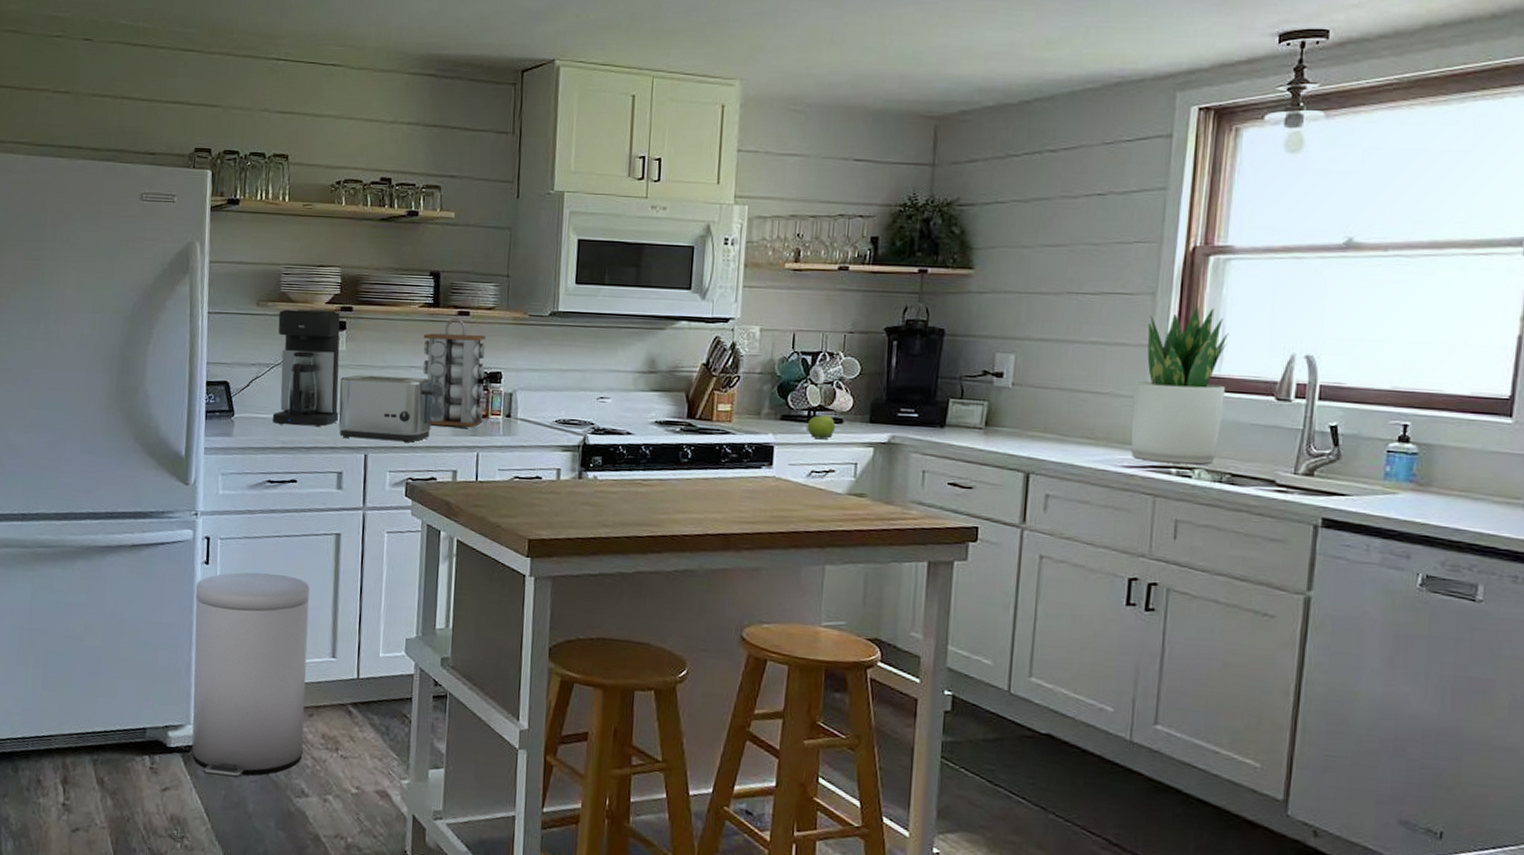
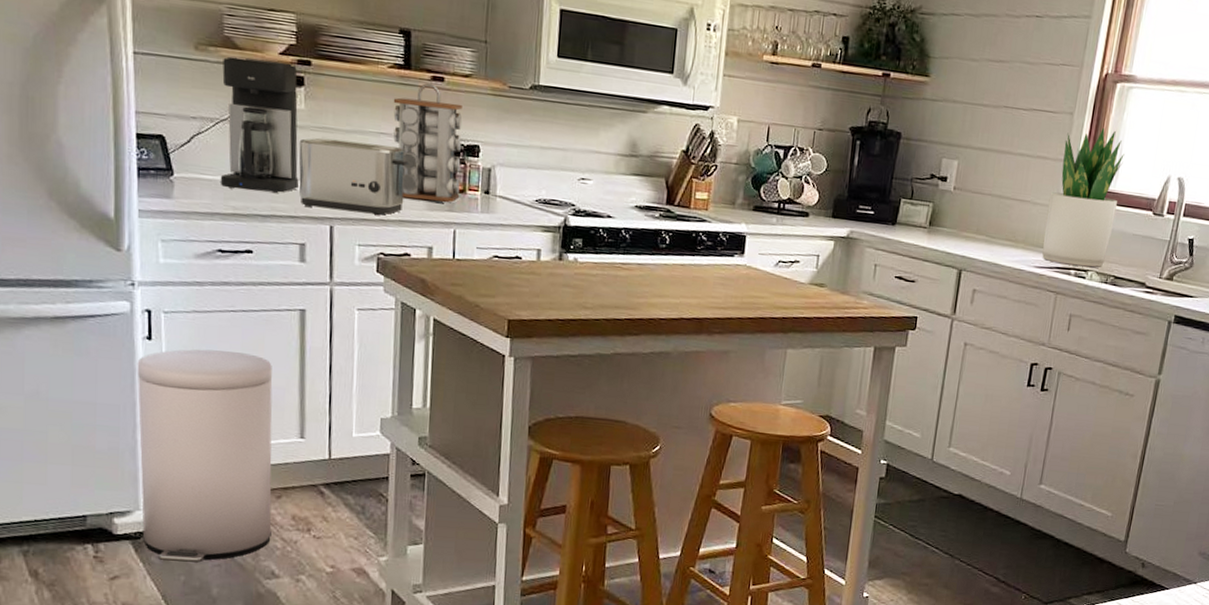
fruit: present [807,414,835,440] -> none [776,207,802,231]

